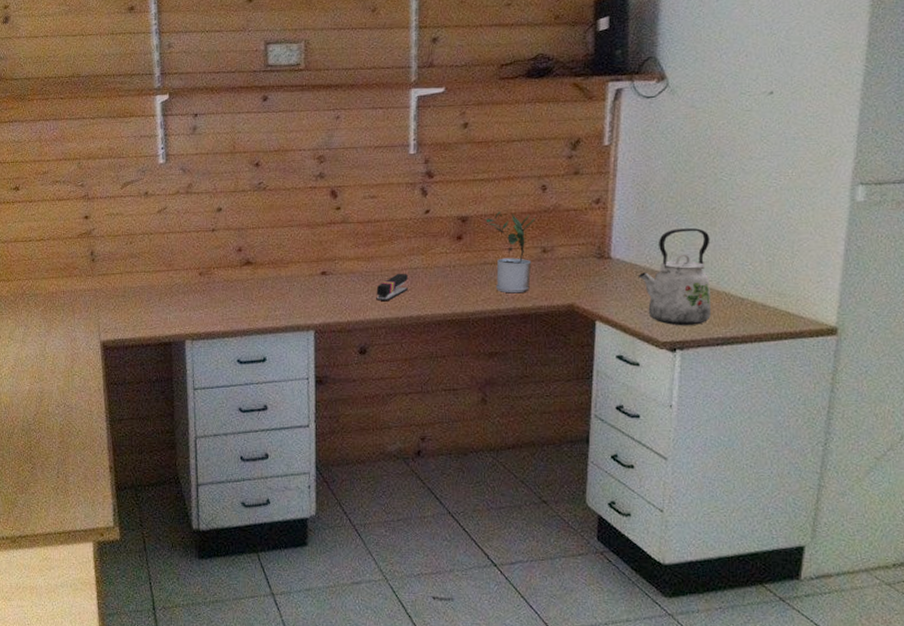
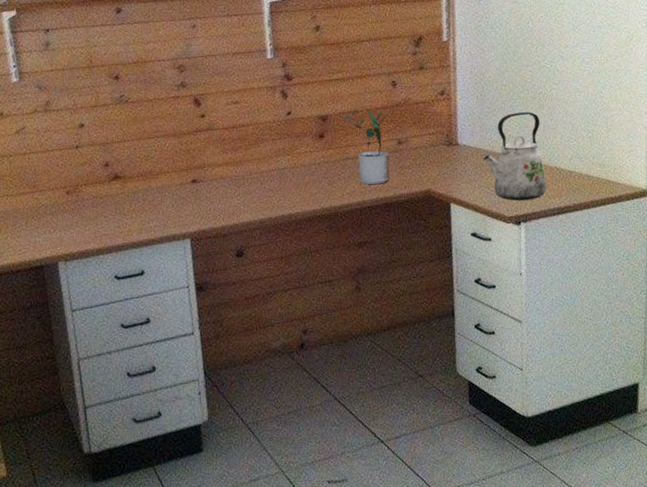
stapler: present [376,273,409,301] -> none [247,174,279,204]

